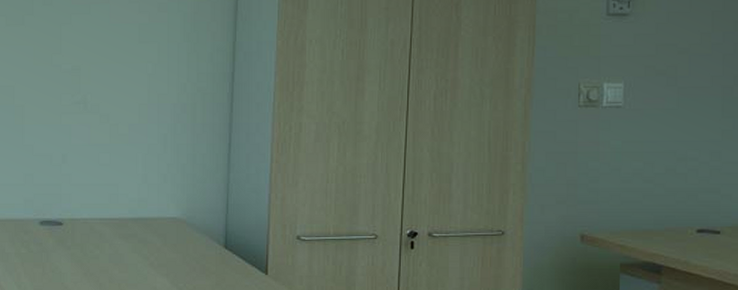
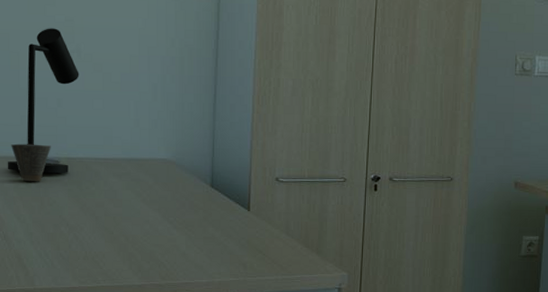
desk lamp: none [9,78,85,237] -> present [7,28,79,174]
cup: none [13,205,54,246] -> present [11,143,51,182]

